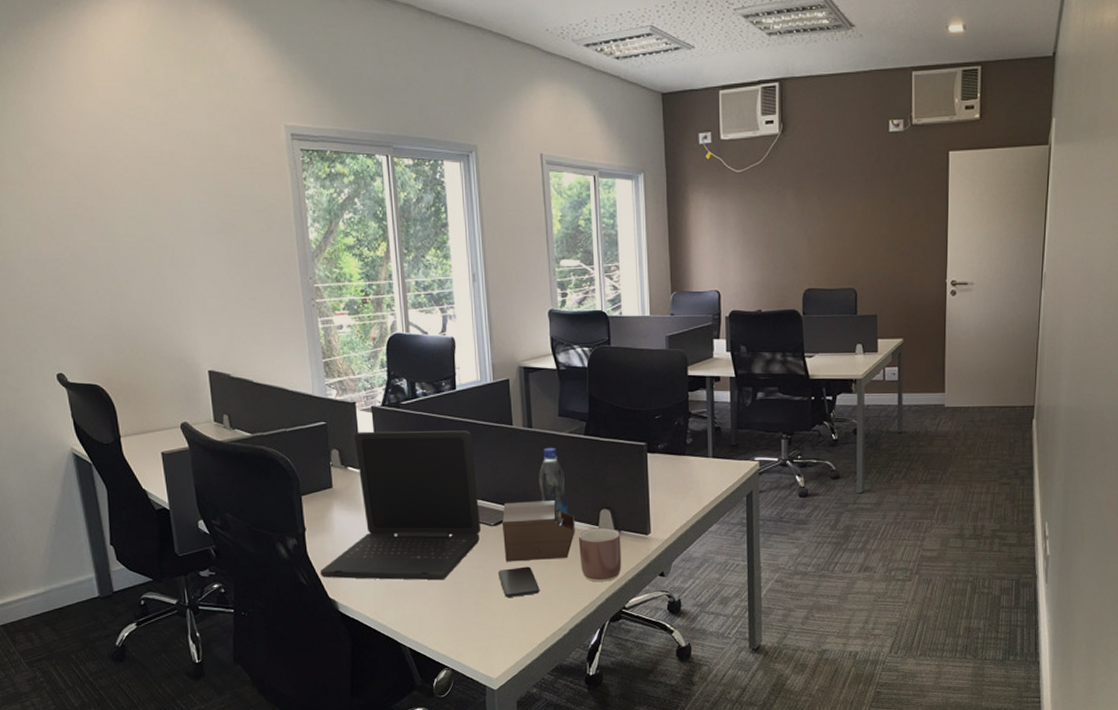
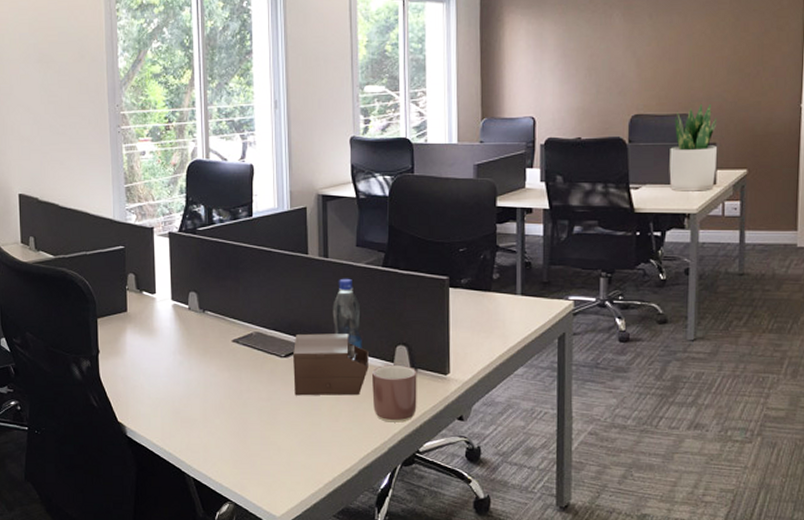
laptop: present [320,430,482,580] -> none [110,257,272,411]
smartphone: present [498,566,540,597] -> none [287,401,329,433]
planter: none [838,278,878,359] -> present [669,103,718,192]

